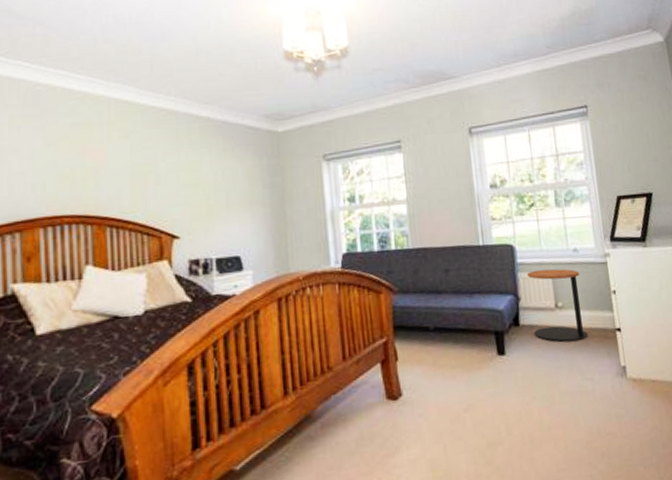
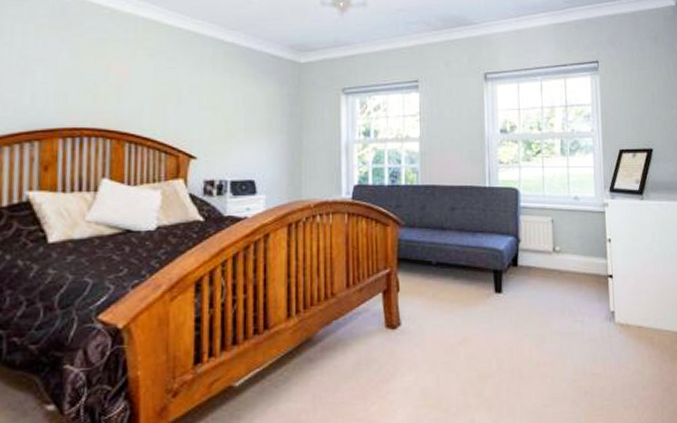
side table: present [526,269,588,342] -> none [528,215,581,285]

